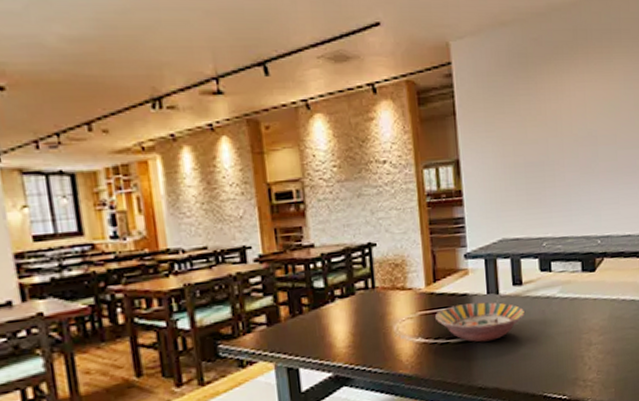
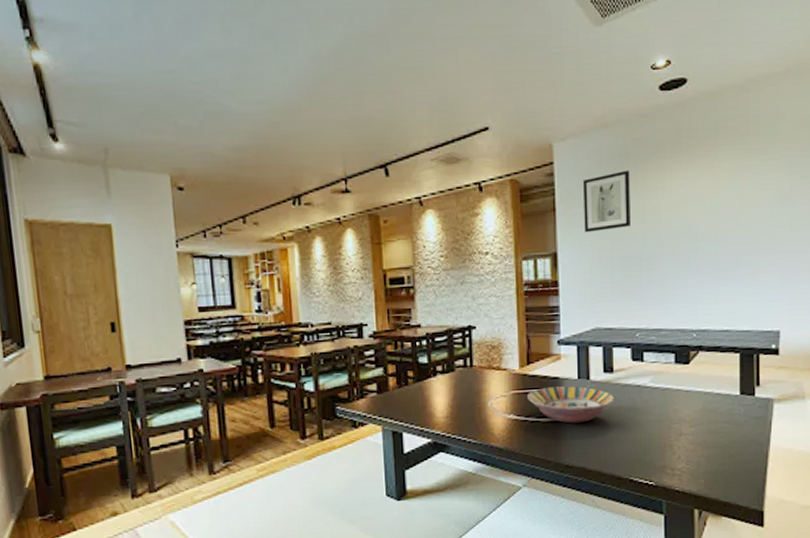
wall art: none [483,71,532,139] -> present [583,170,630,233]

